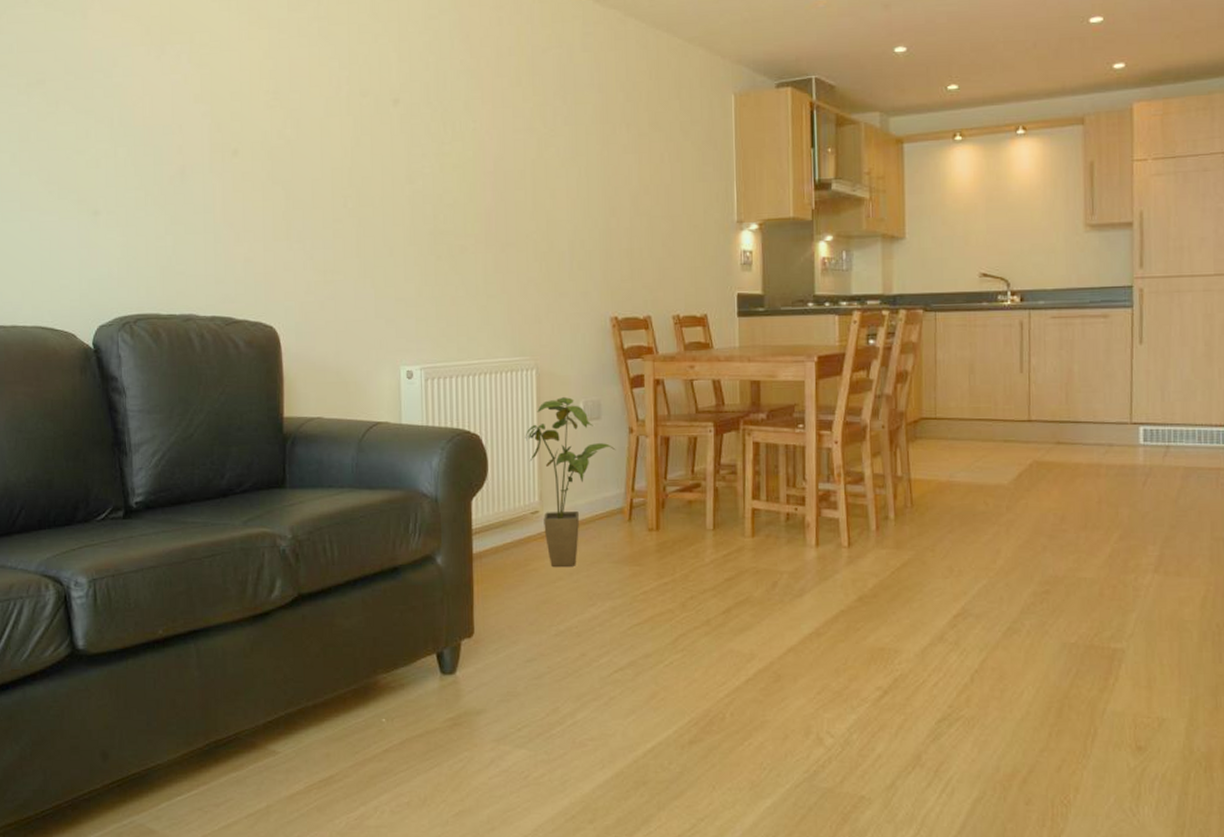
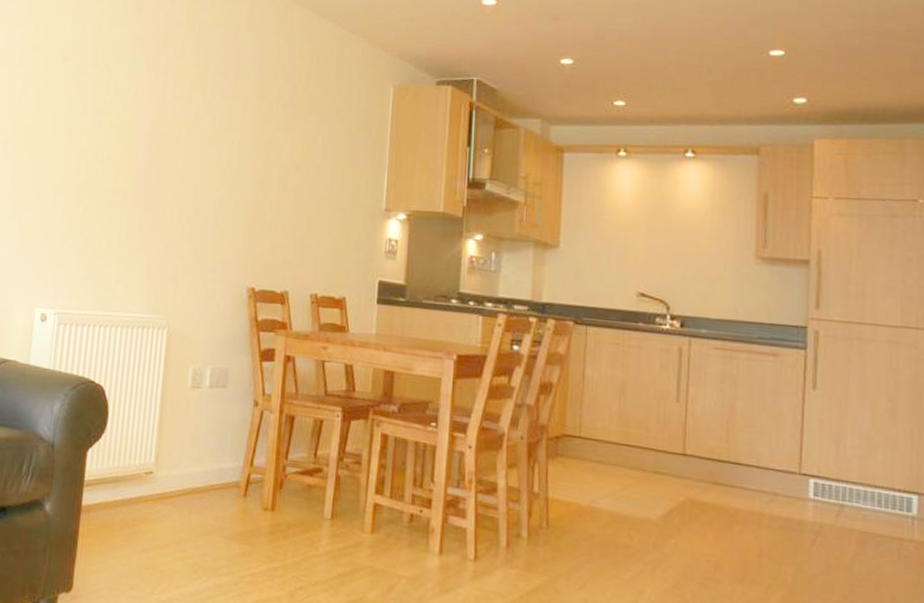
house plant: present [525,397,616,567] -> none [148,360,239,535]

